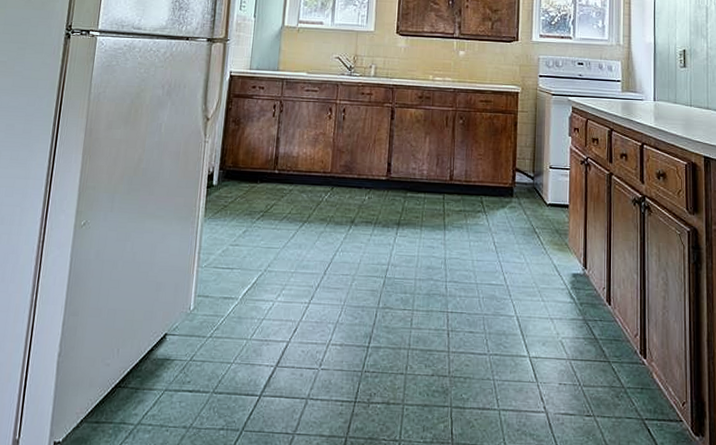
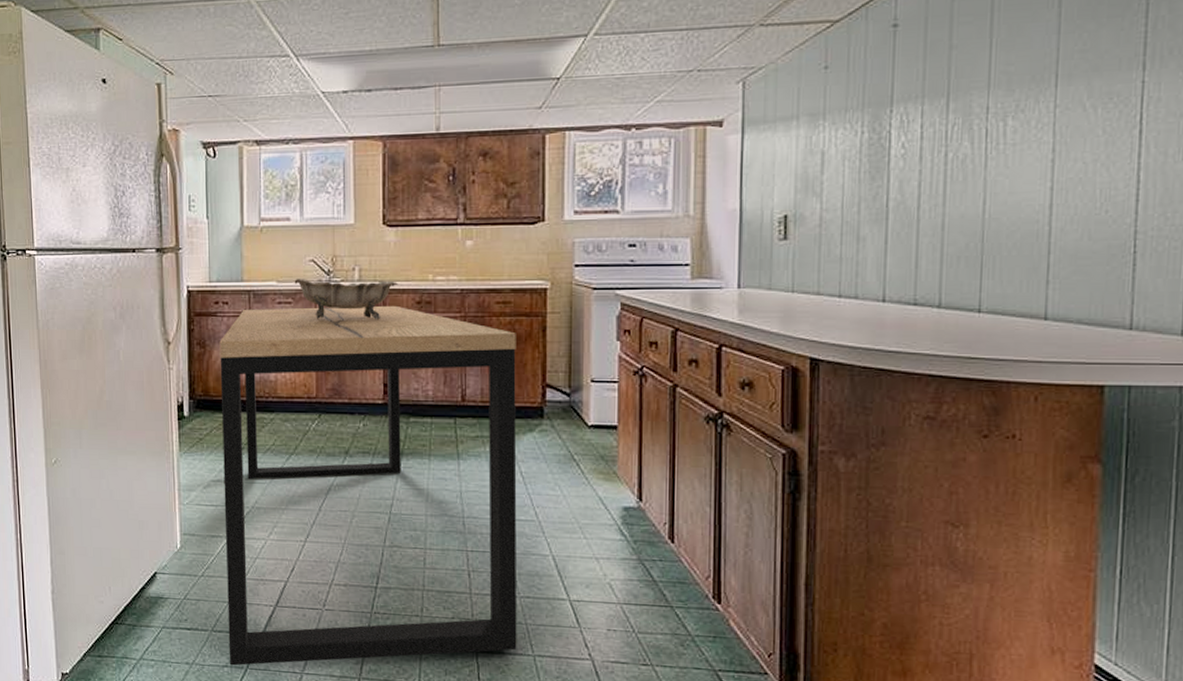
dining table: none [225,94,494,429] -> present [219,305,517,666]
decorative bowl: none [321,72,406,110] -> present [294,279,399,320]

